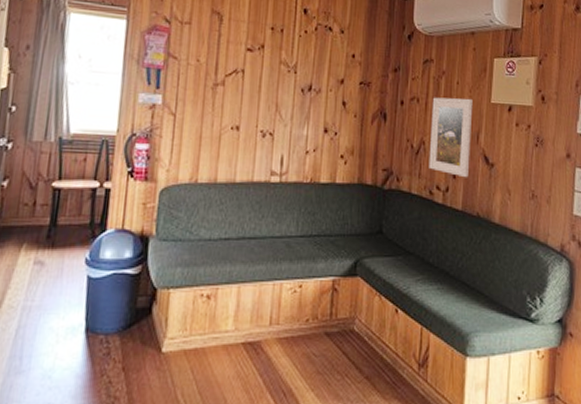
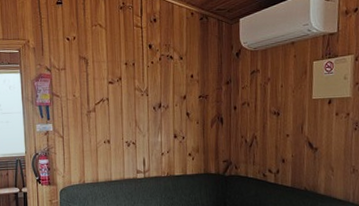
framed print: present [429,97,473,178] -> none [260,97,297,162]

